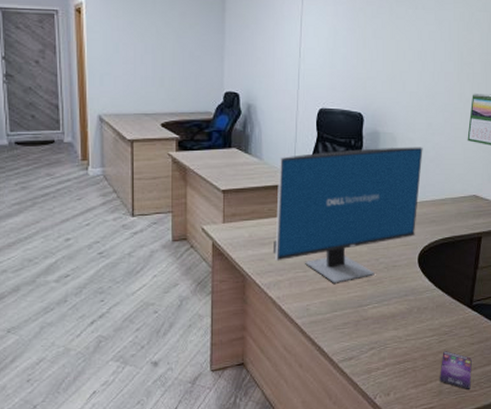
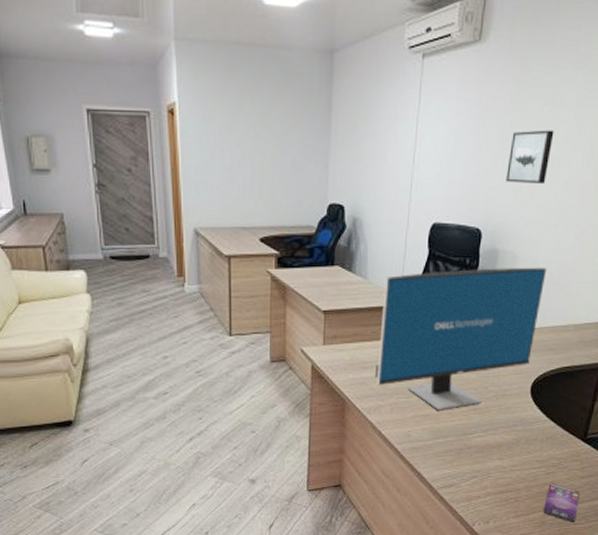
wall art: none [381,28,419,75] -> present [506,130,554,185]

